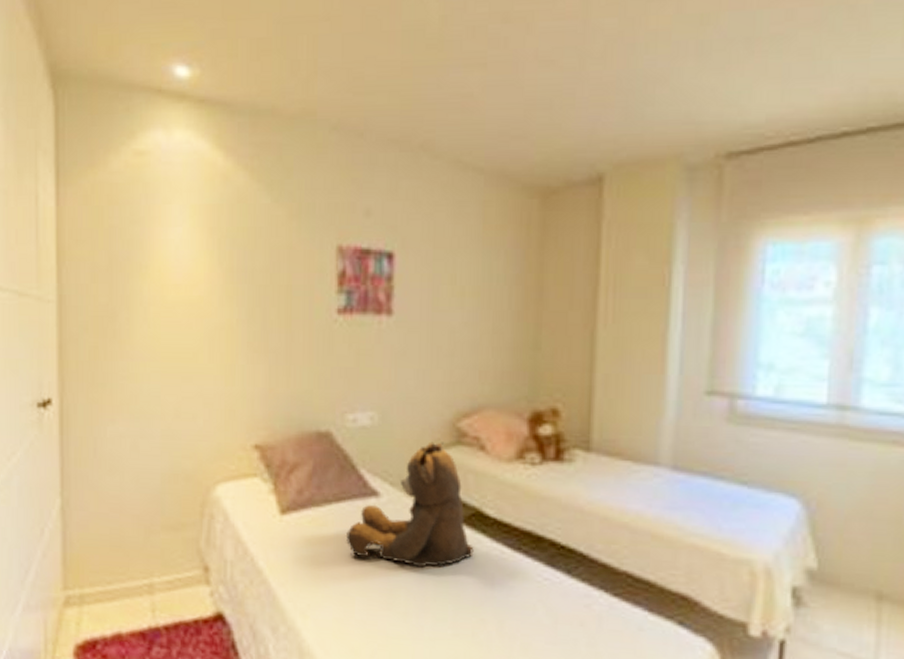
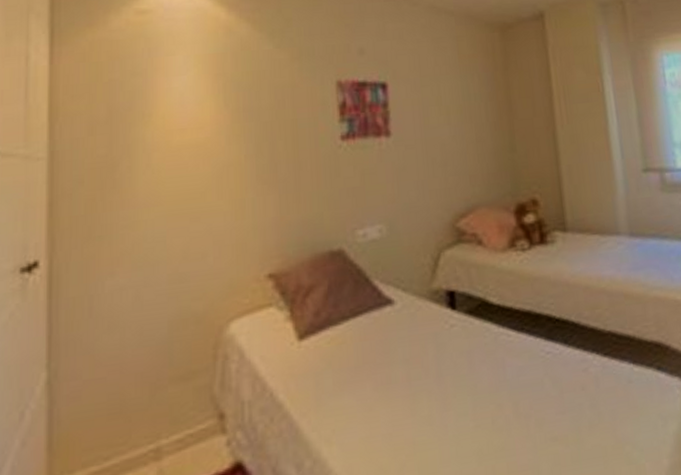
teddy bear: present [345,441,474,568] -> none [364,242,484,368]

